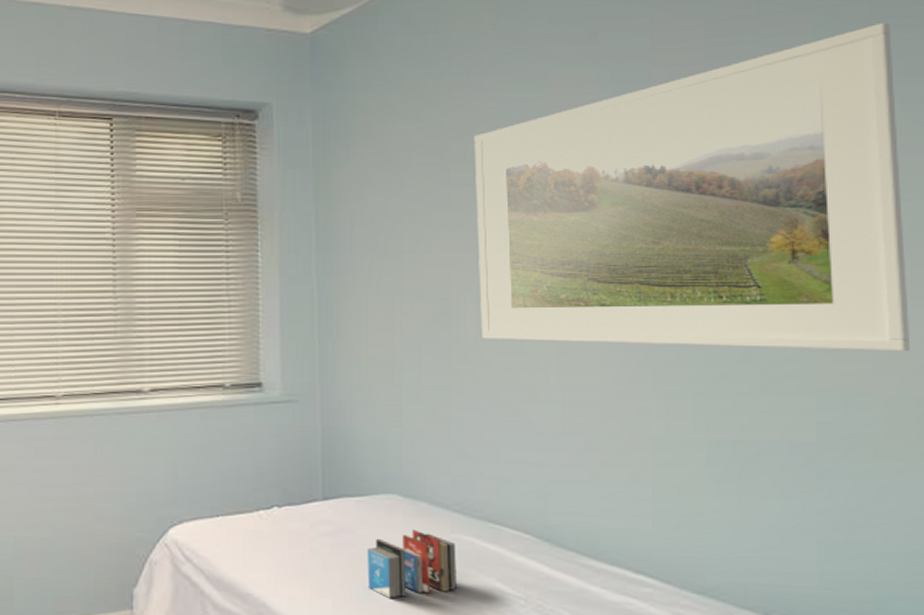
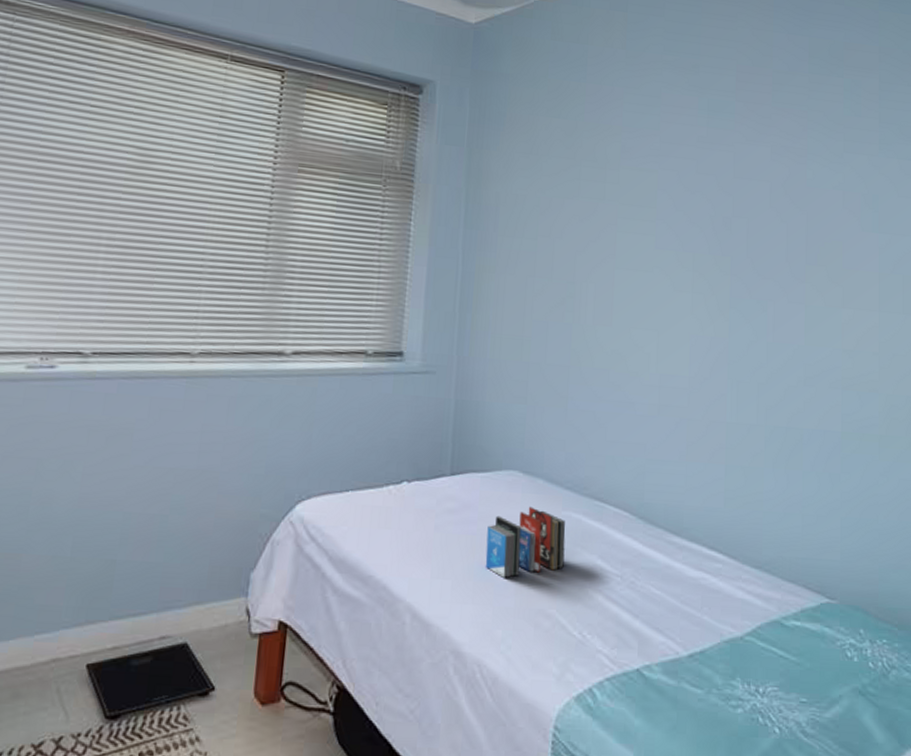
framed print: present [474,22,911,352] -> none [598,94,903,358]

